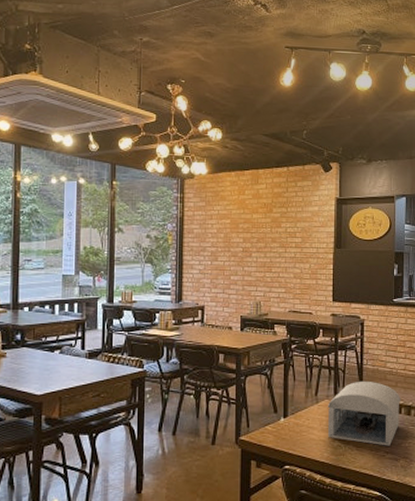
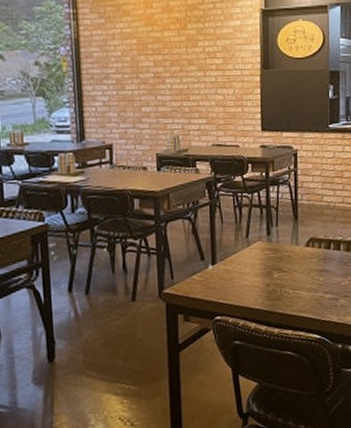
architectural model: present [327,381,401,446] -> none [260,218,340,286]

